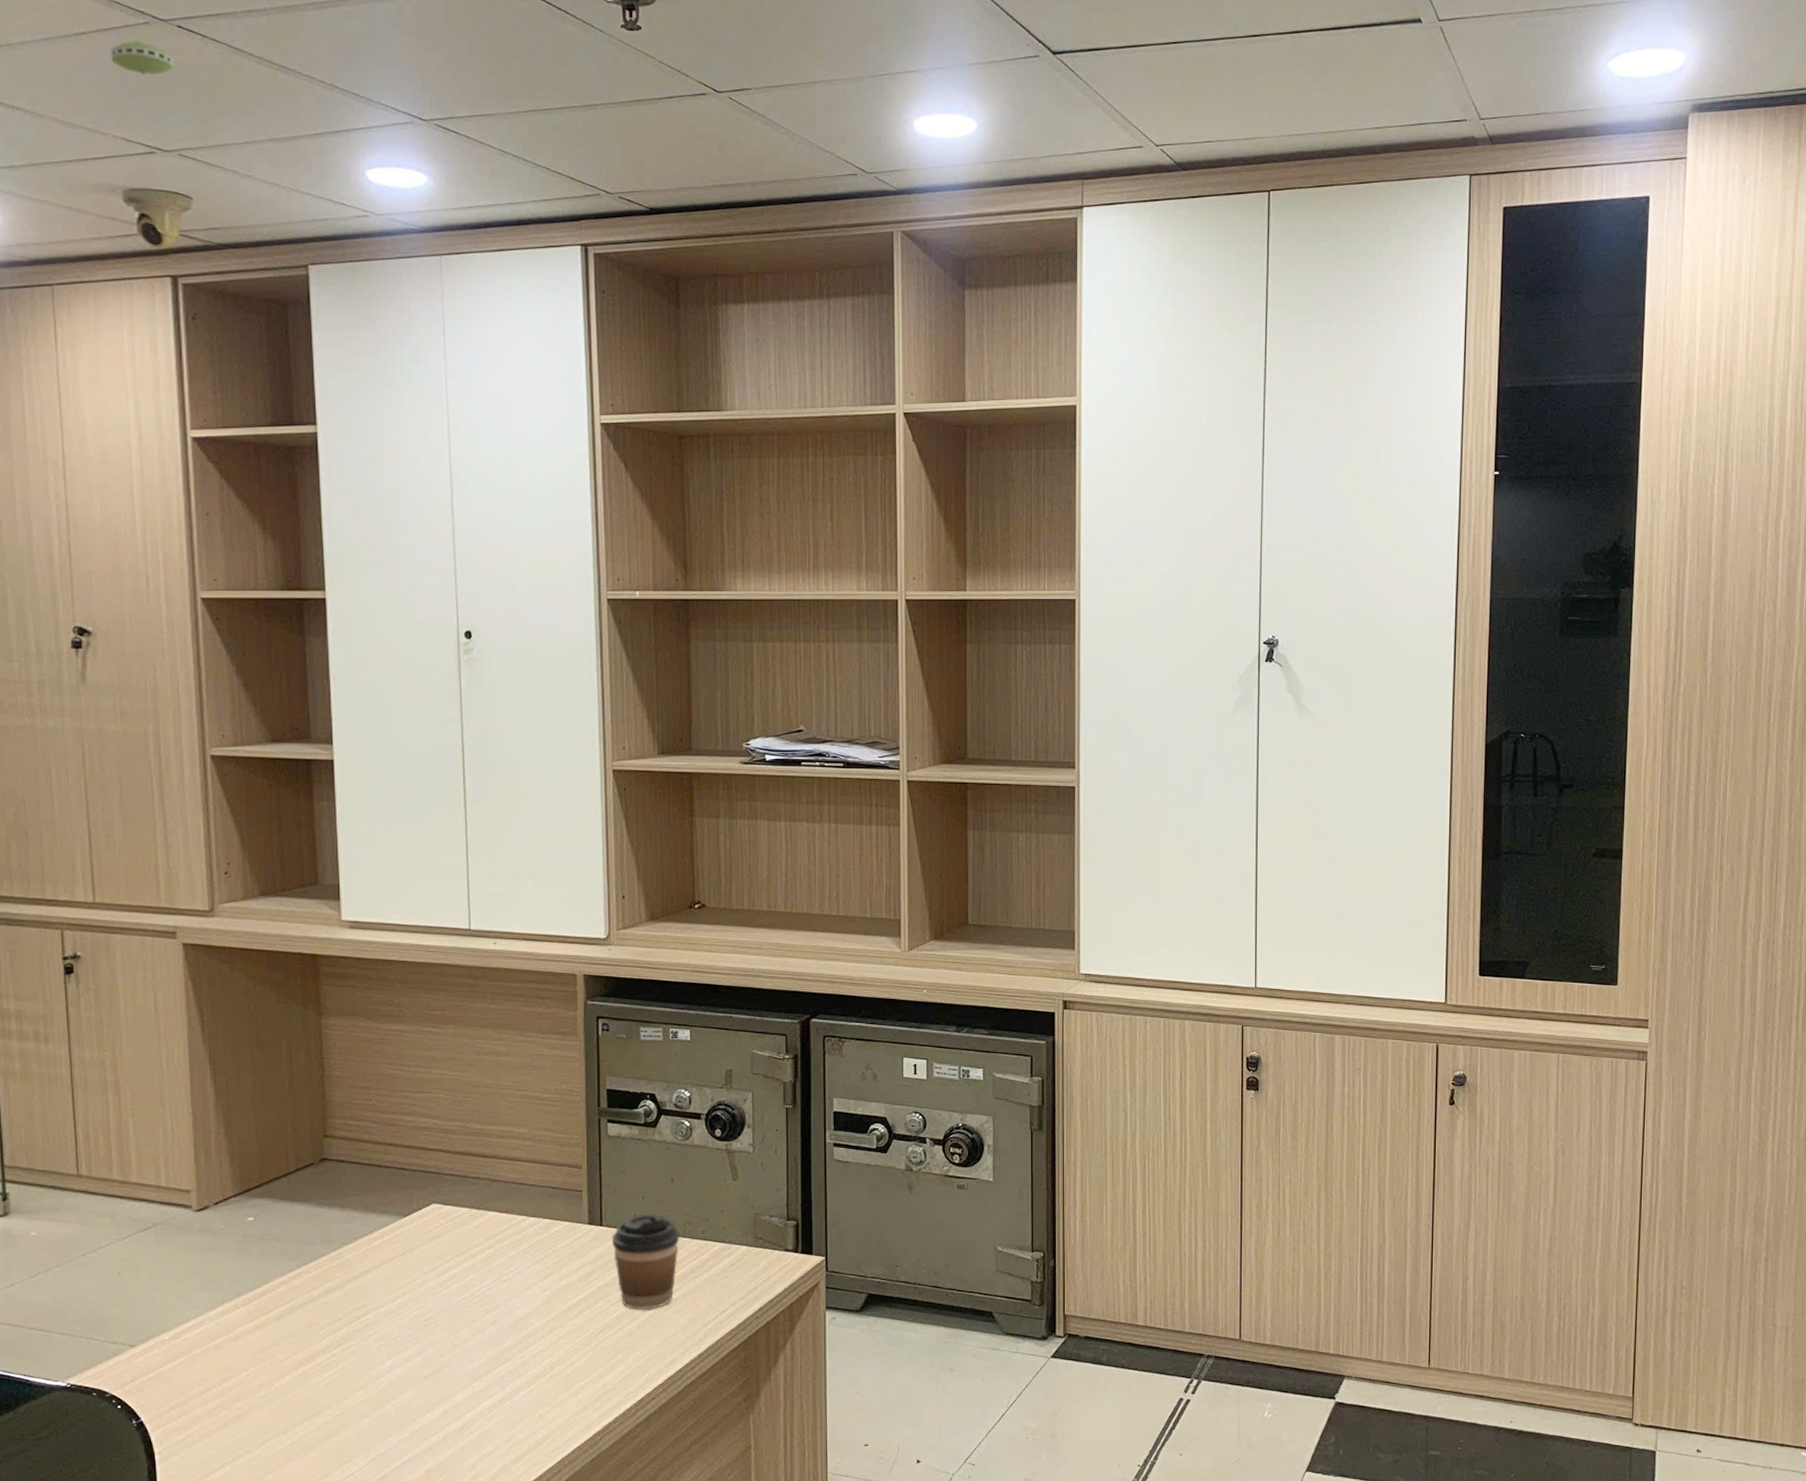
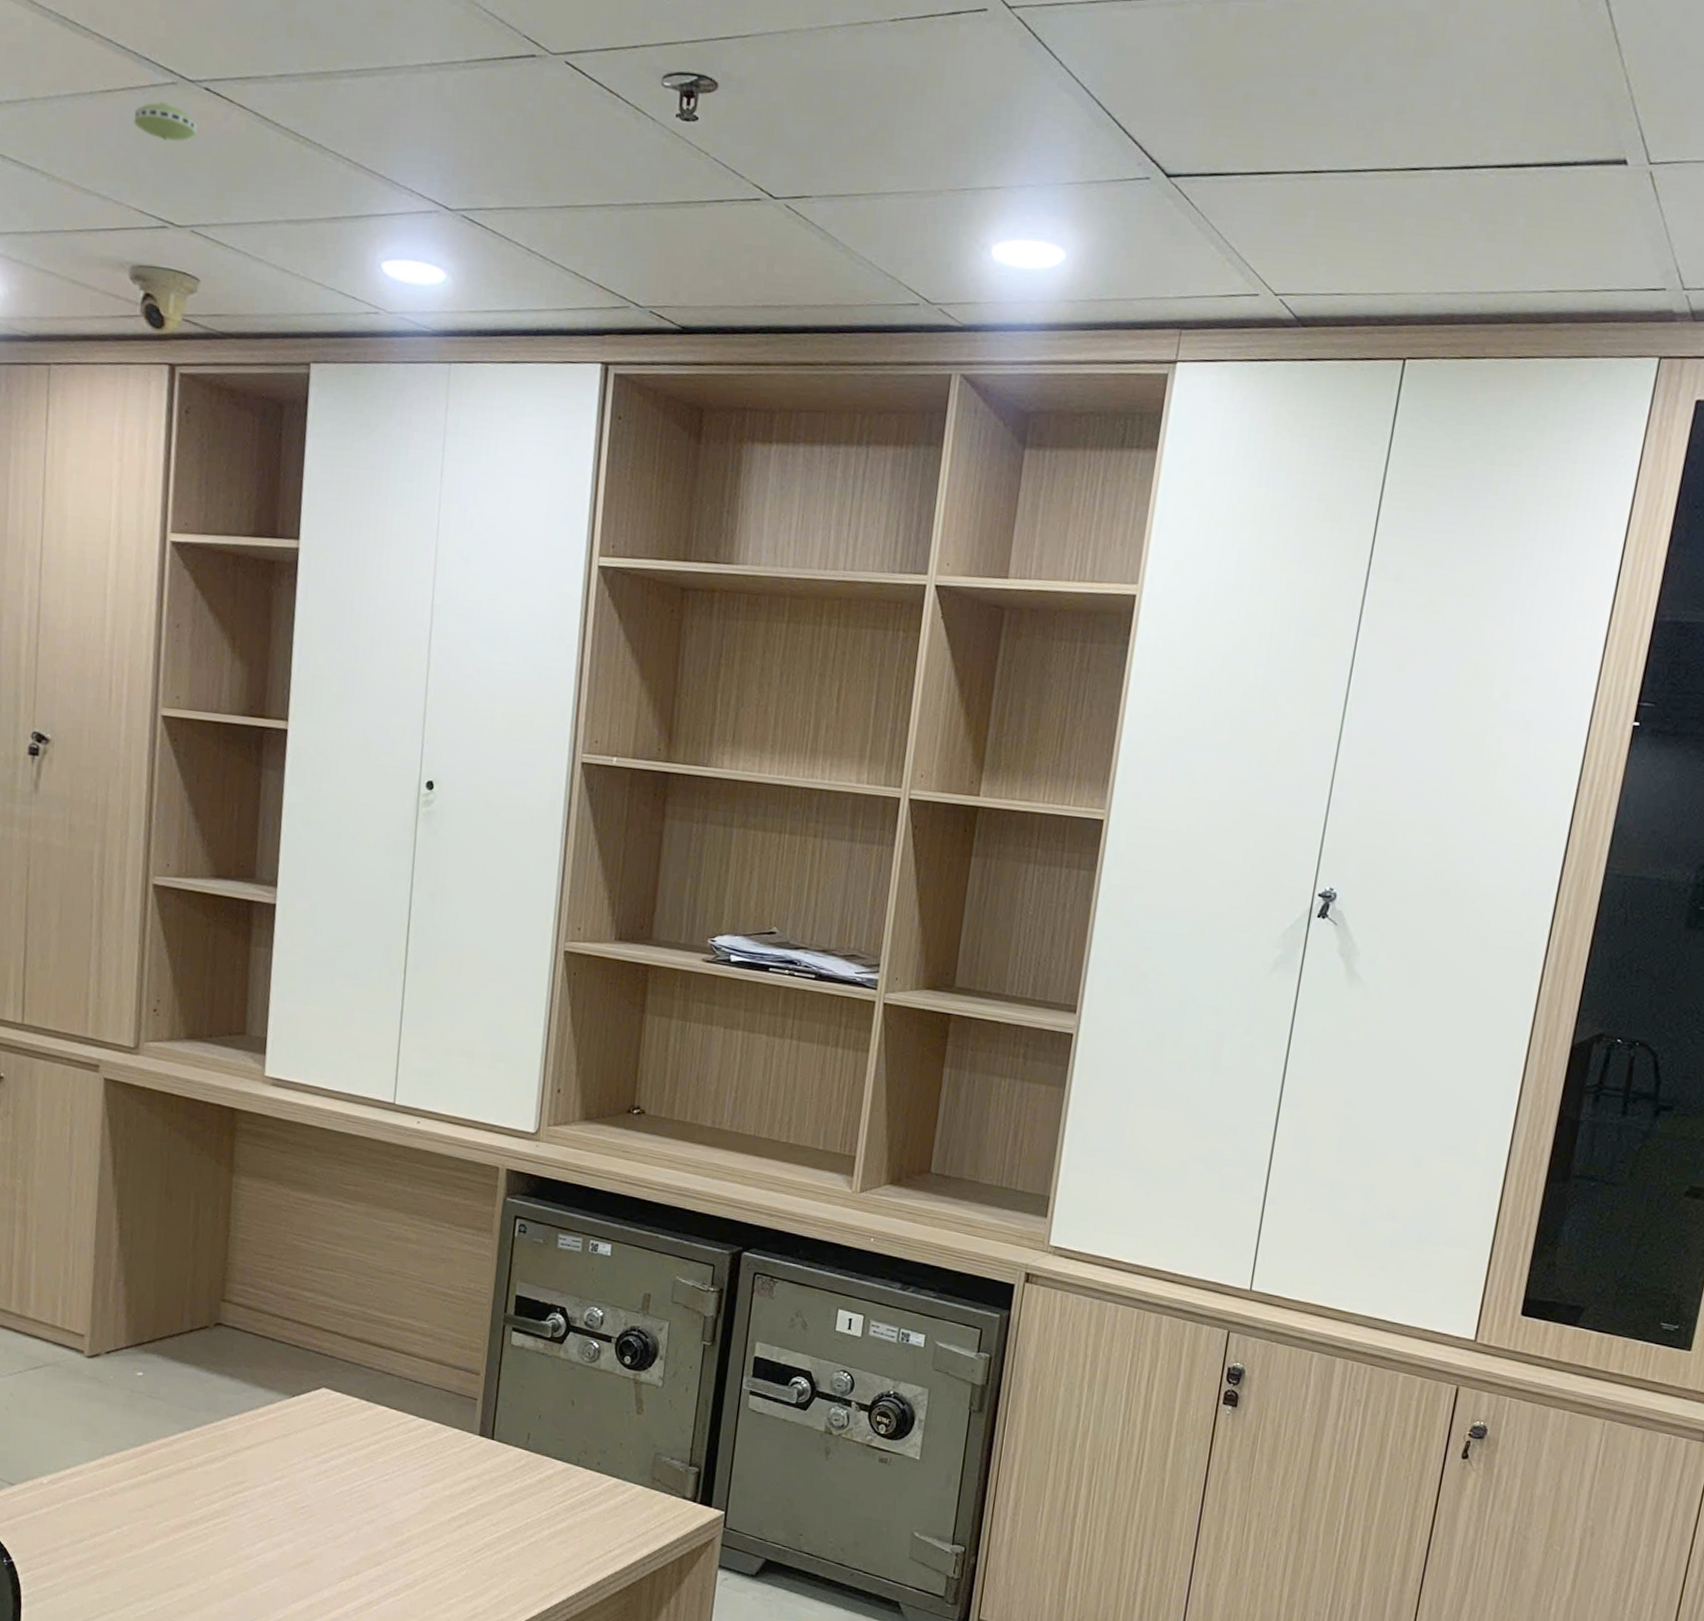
coffee cup: present [611,1214,681,1310] -> none [501,1433,575,1537]

